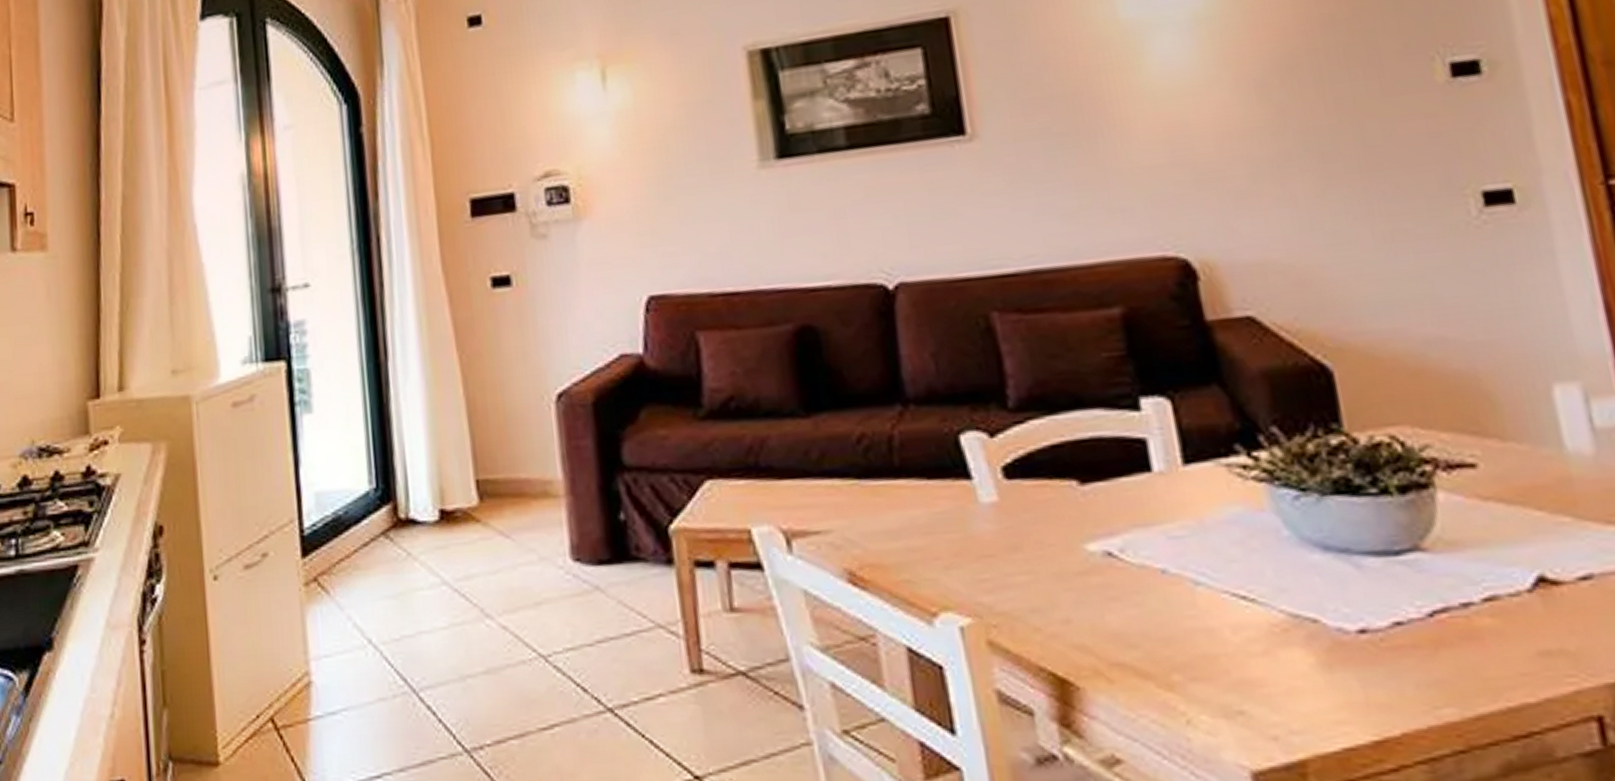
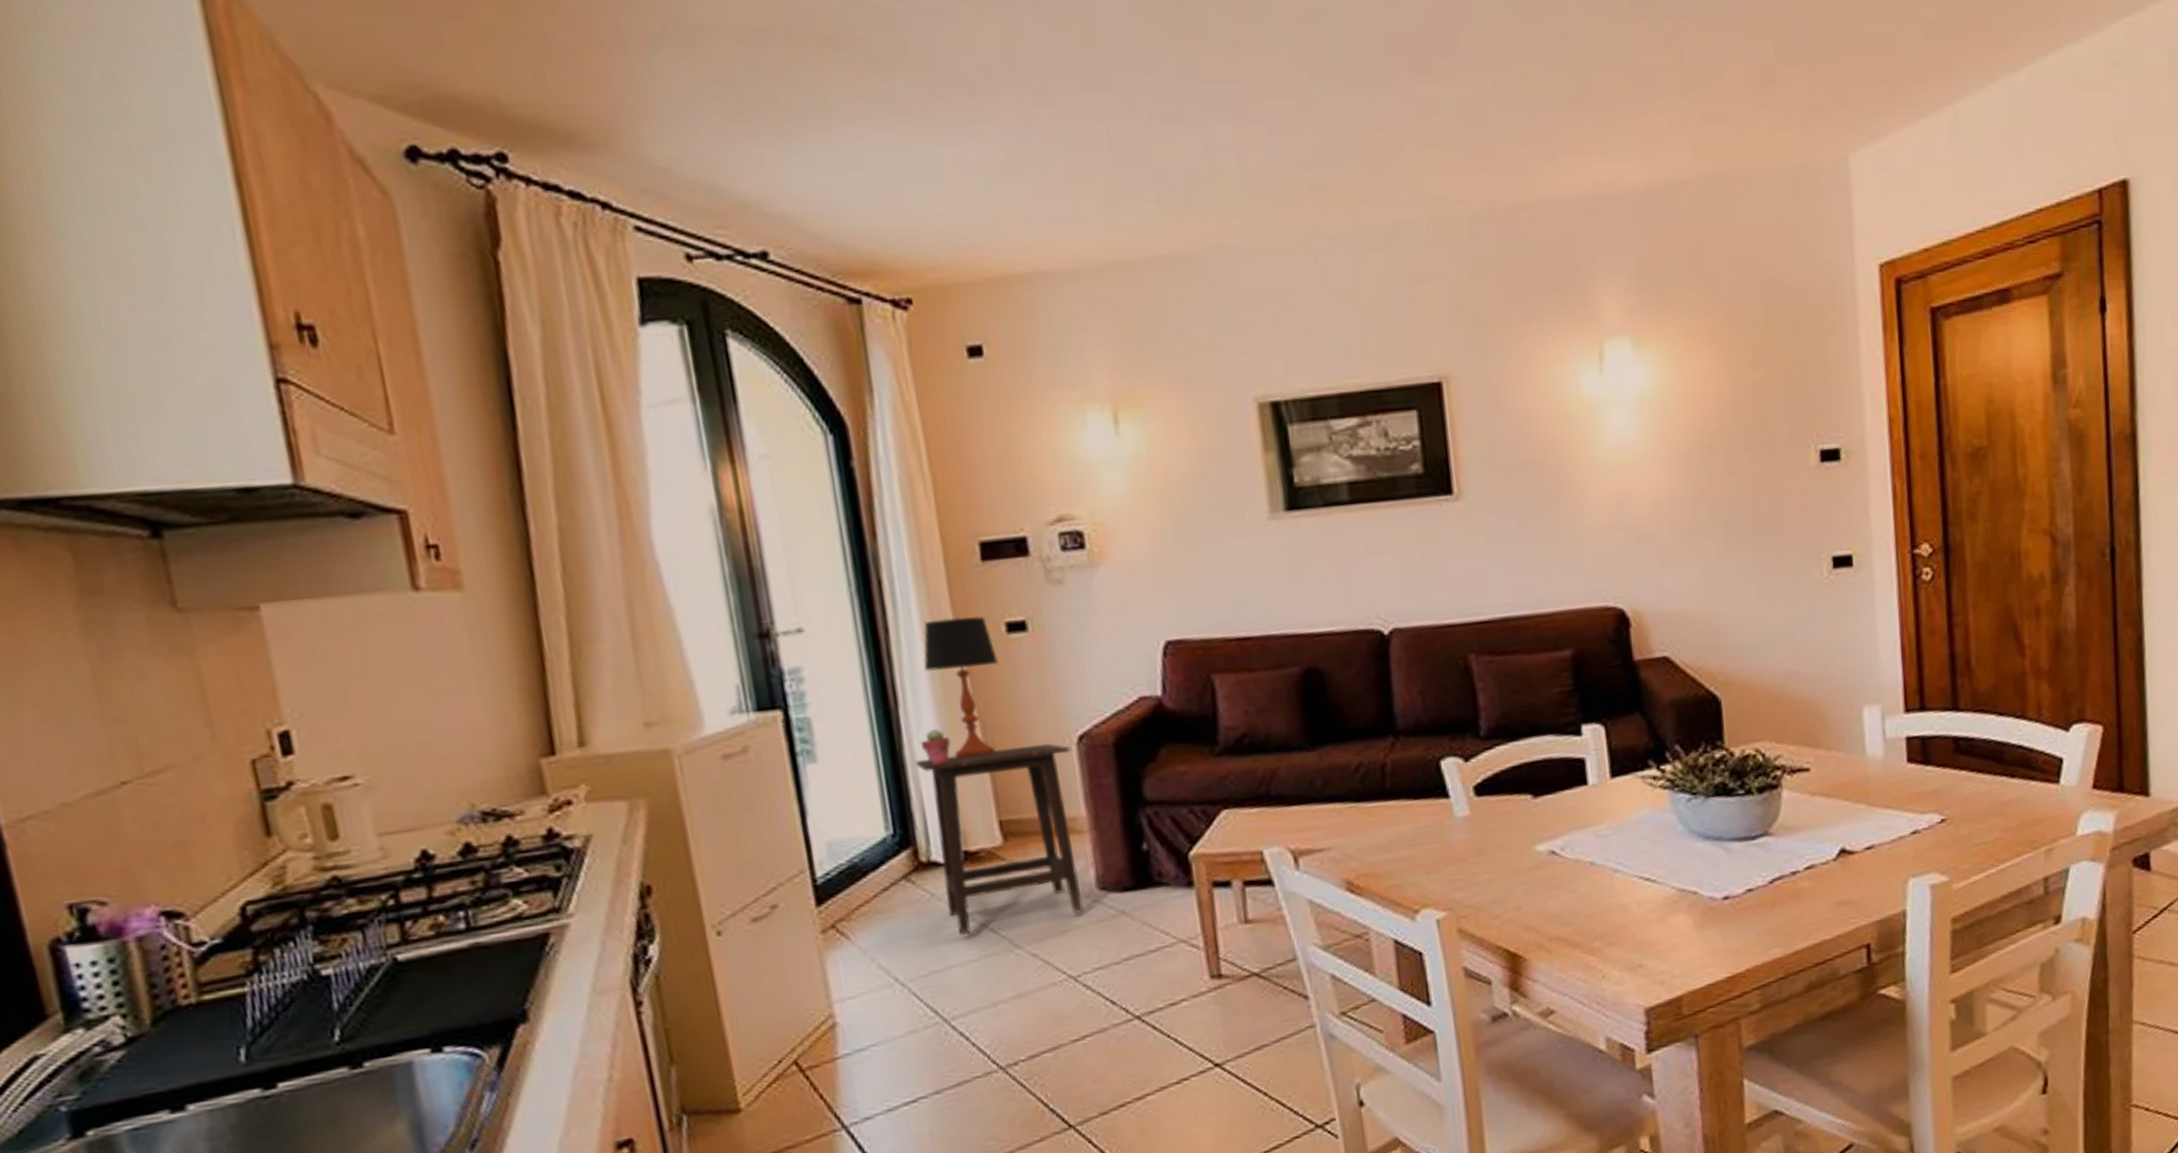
side table: none [400,400,557,599] -> present [915,743,1084,936]
potted succulent: none [406,383,434,420] -> present [920,729,951,766]
table lamp: none [413,270,482,414] -> present [923,615,998,759]

